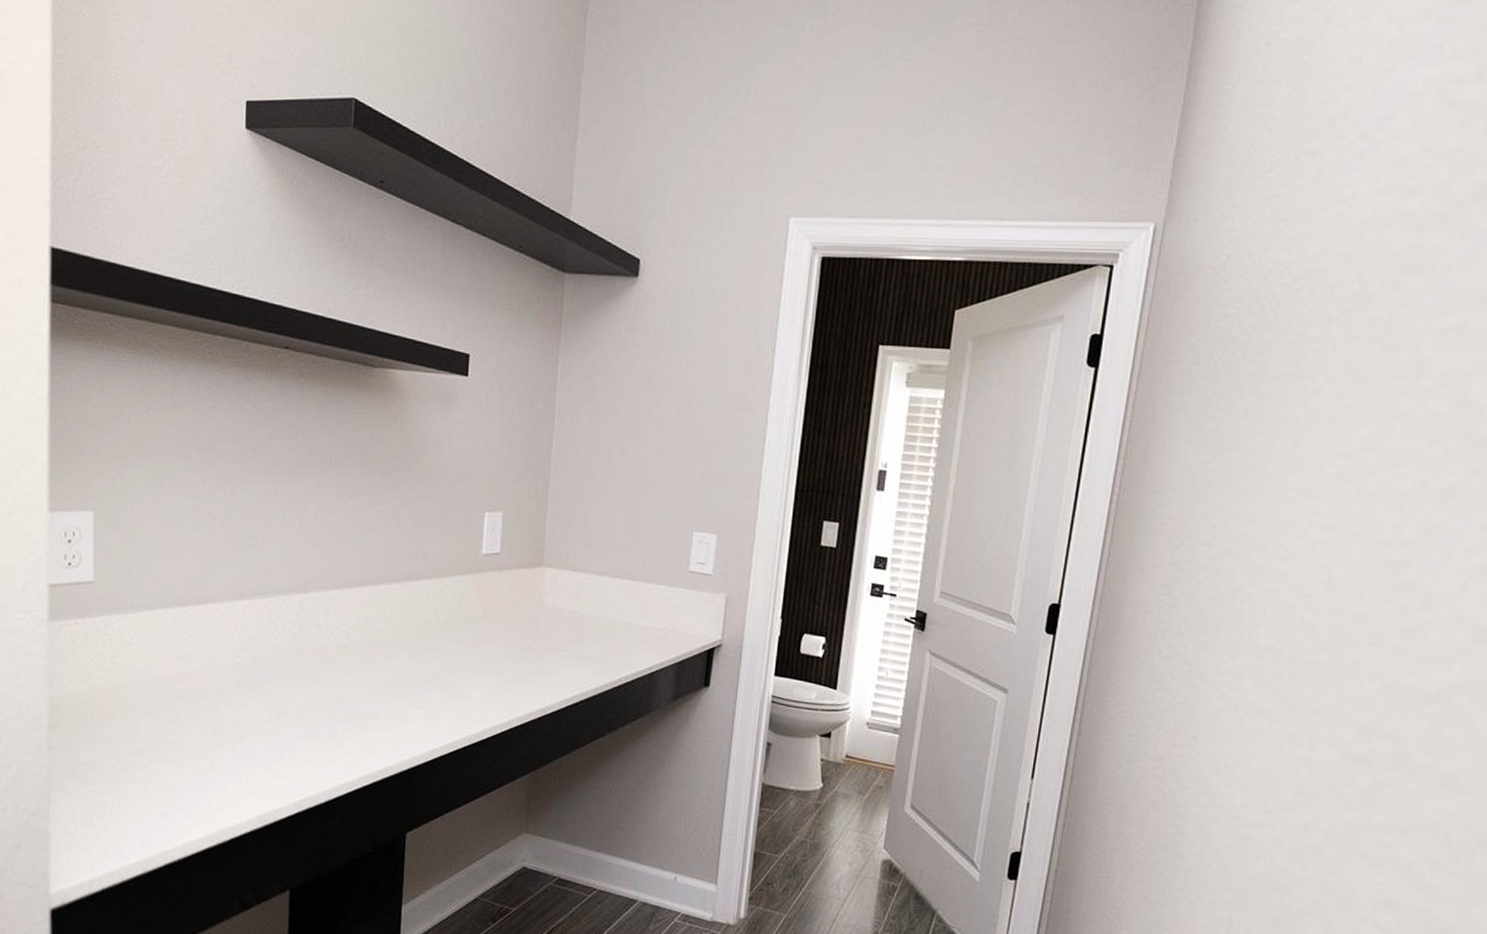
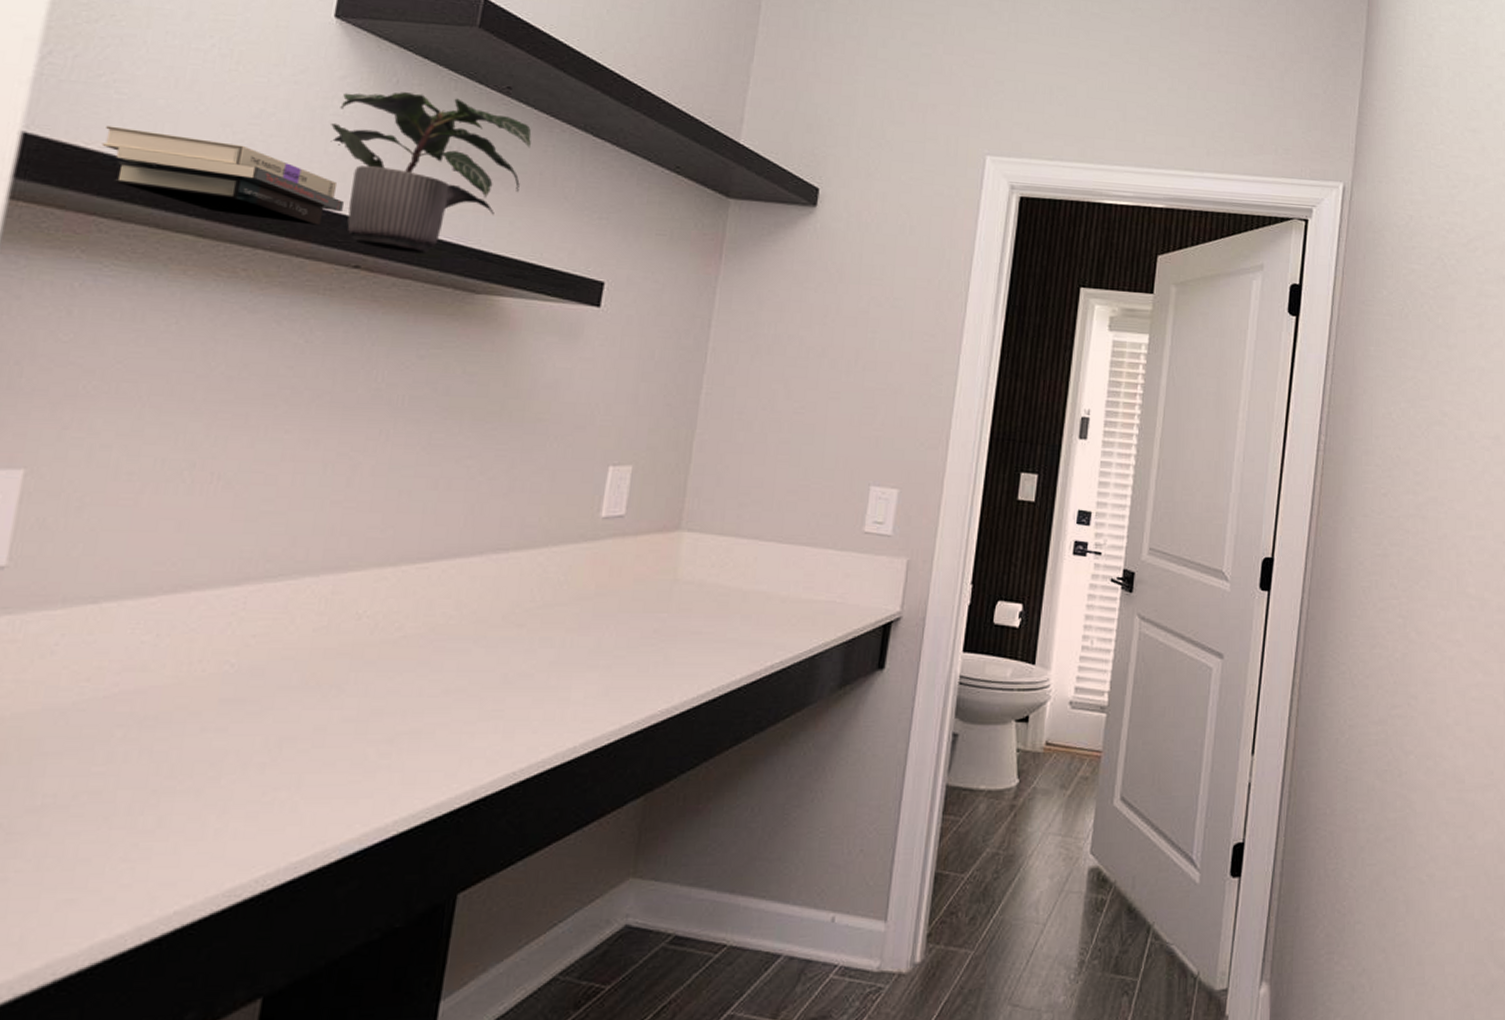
books: none [102,238,271,314] -> present [101,125,344,226]
potted plant: none [254,192,403,335] -> present [330,92,532,254]

